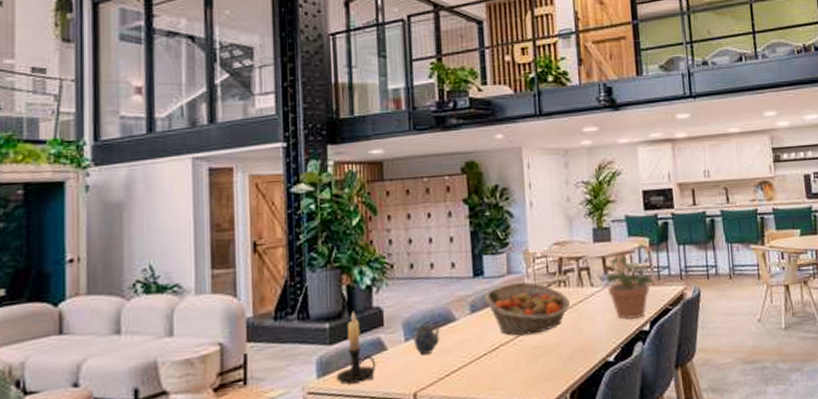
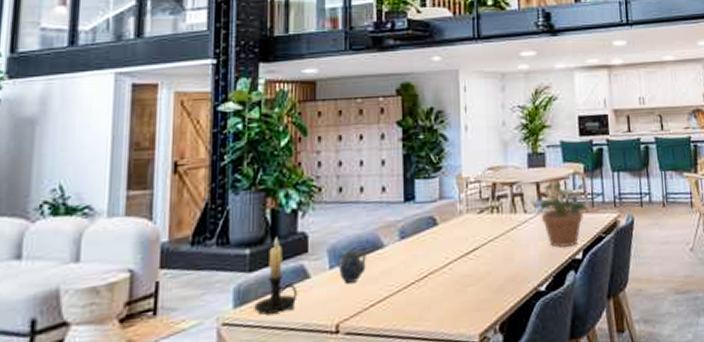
fruit basket: present [484,282,570,336] -> none [415,208,502,264]

